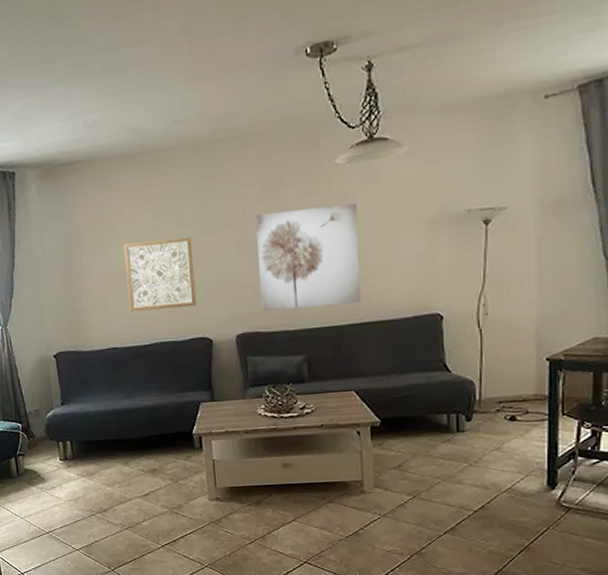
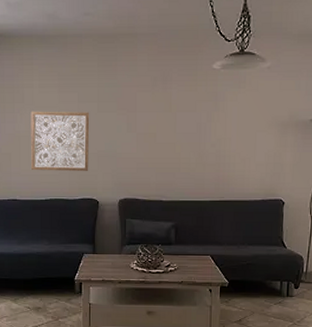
wall art: present [255,202,361,311] -> none [142,101,226,183]

